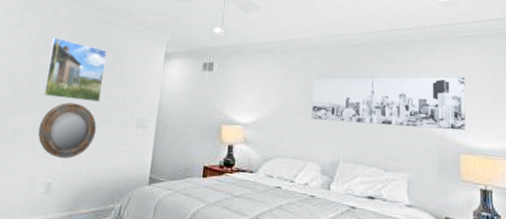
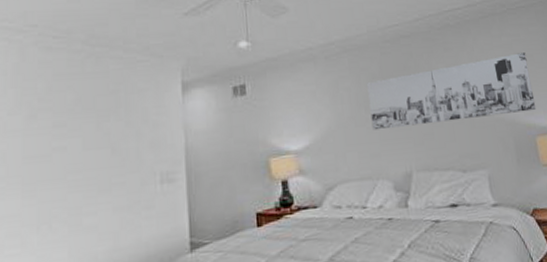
home mirror: present [38,102,97,159] -> none [25,168,108,246]
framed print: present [42,37,108,102] -> none [22,88,106,168]

